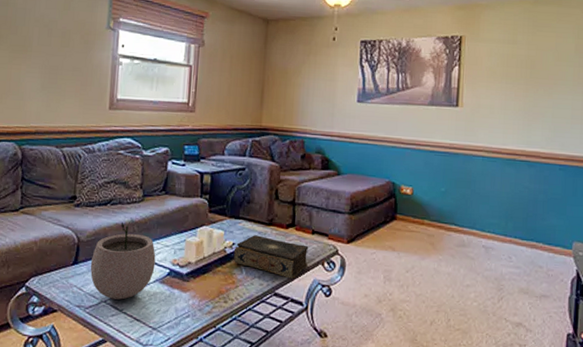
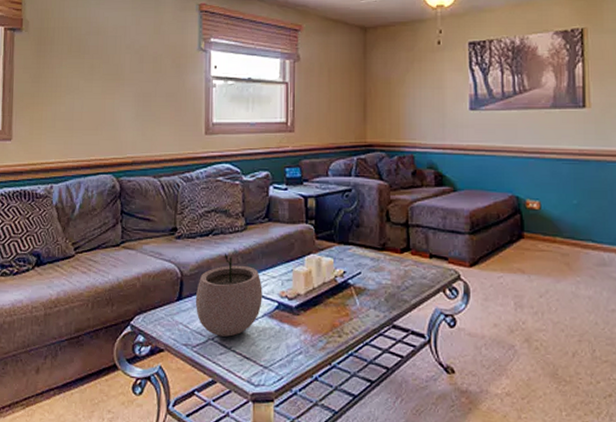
book: present [233,235,309,279] -> none [345,262,427,309]

